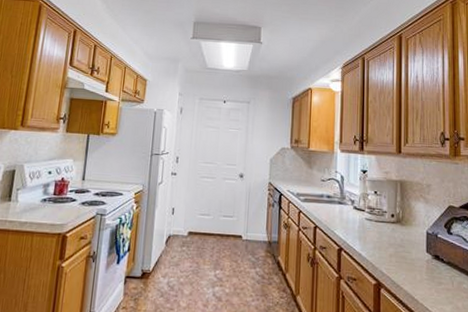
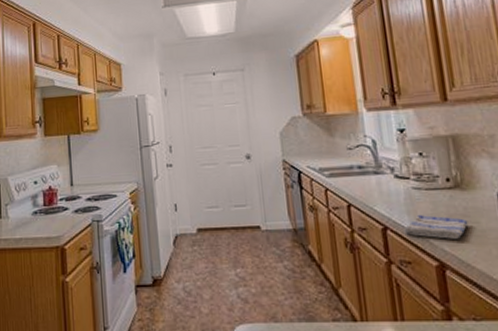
dish towel: none [354,241,403,264] -> present [404,215,468,239]

